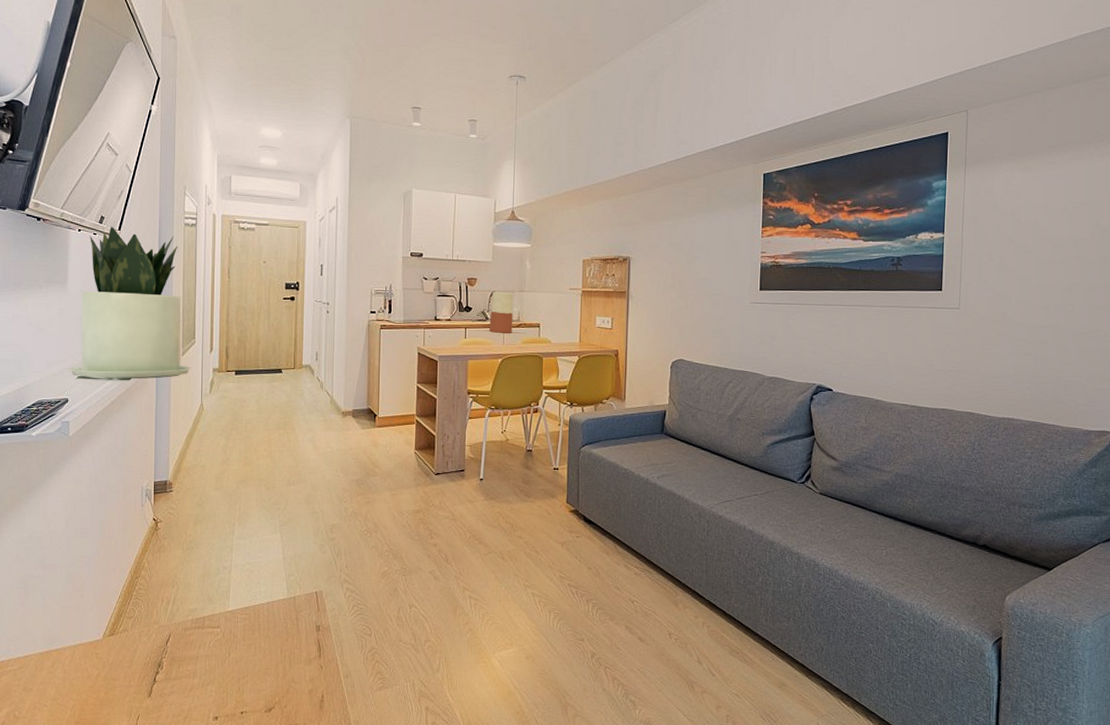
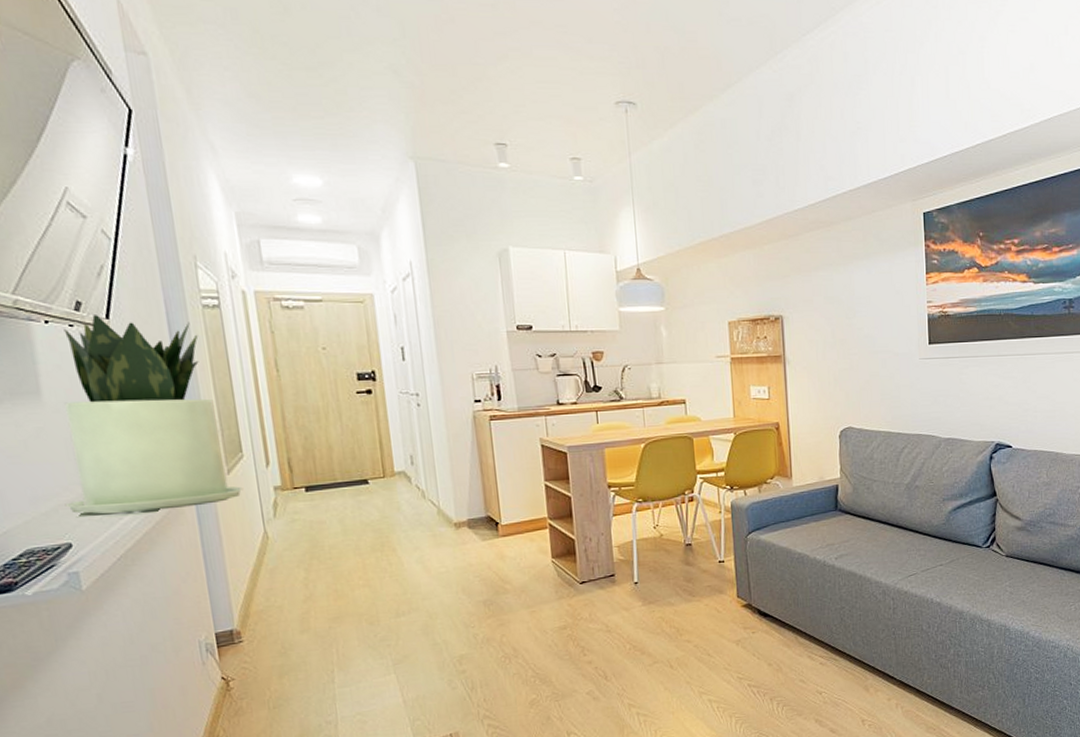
vase: present [489,291,514,334] -> none [624,365,654,415]

